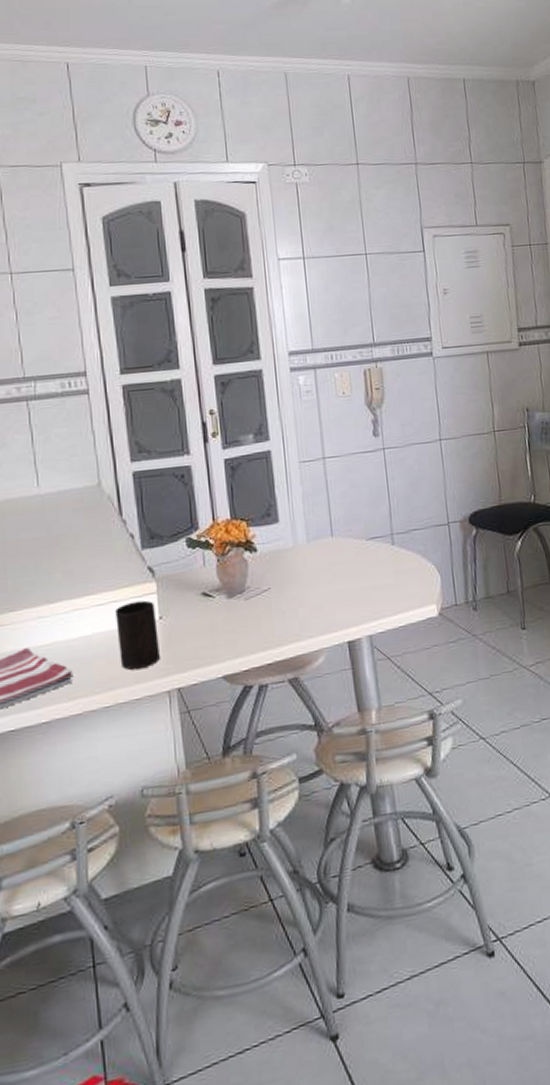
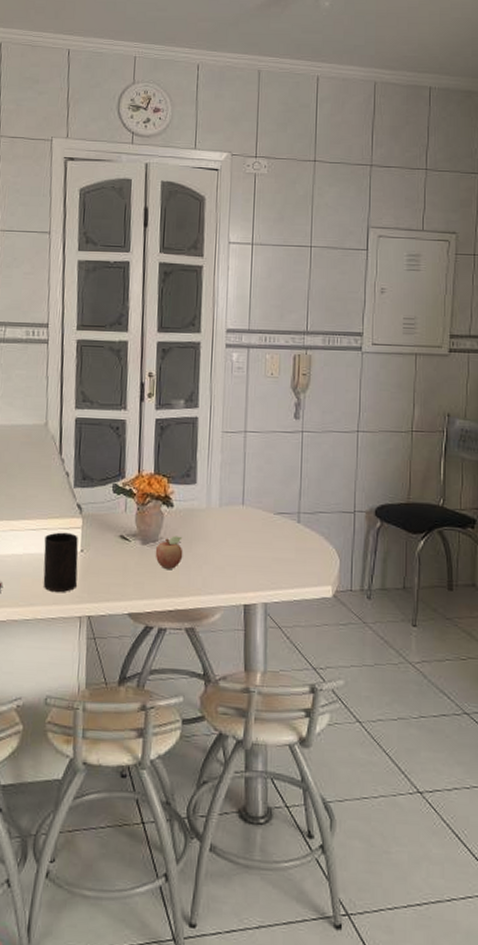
fruit: none [243,581,275,620] -> present [155,535,183,569]

